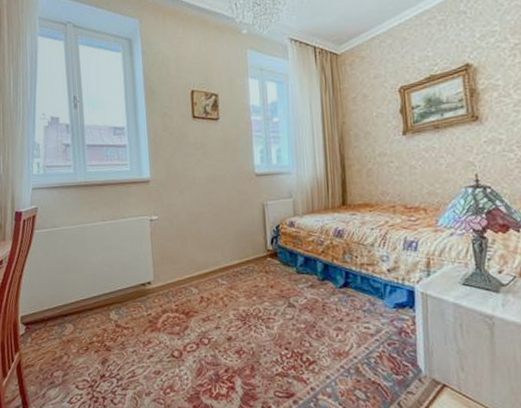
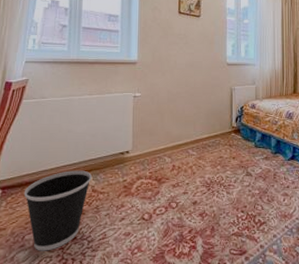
wastebasket: none [47,304,114,389] -> present [23,170,92,251]

